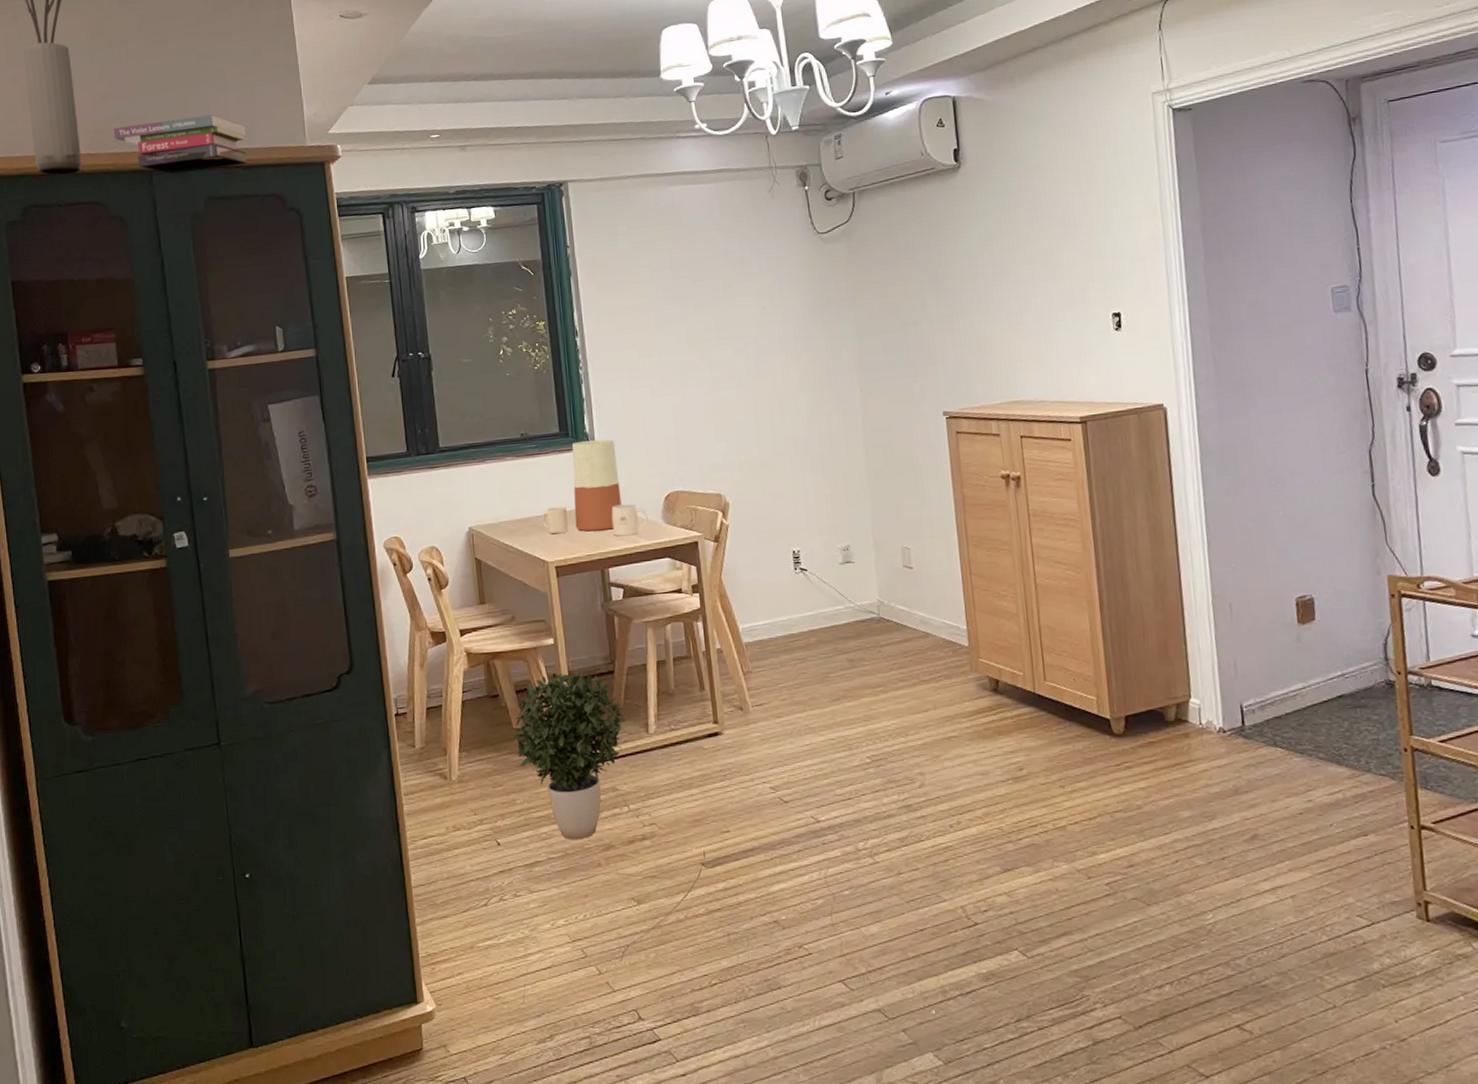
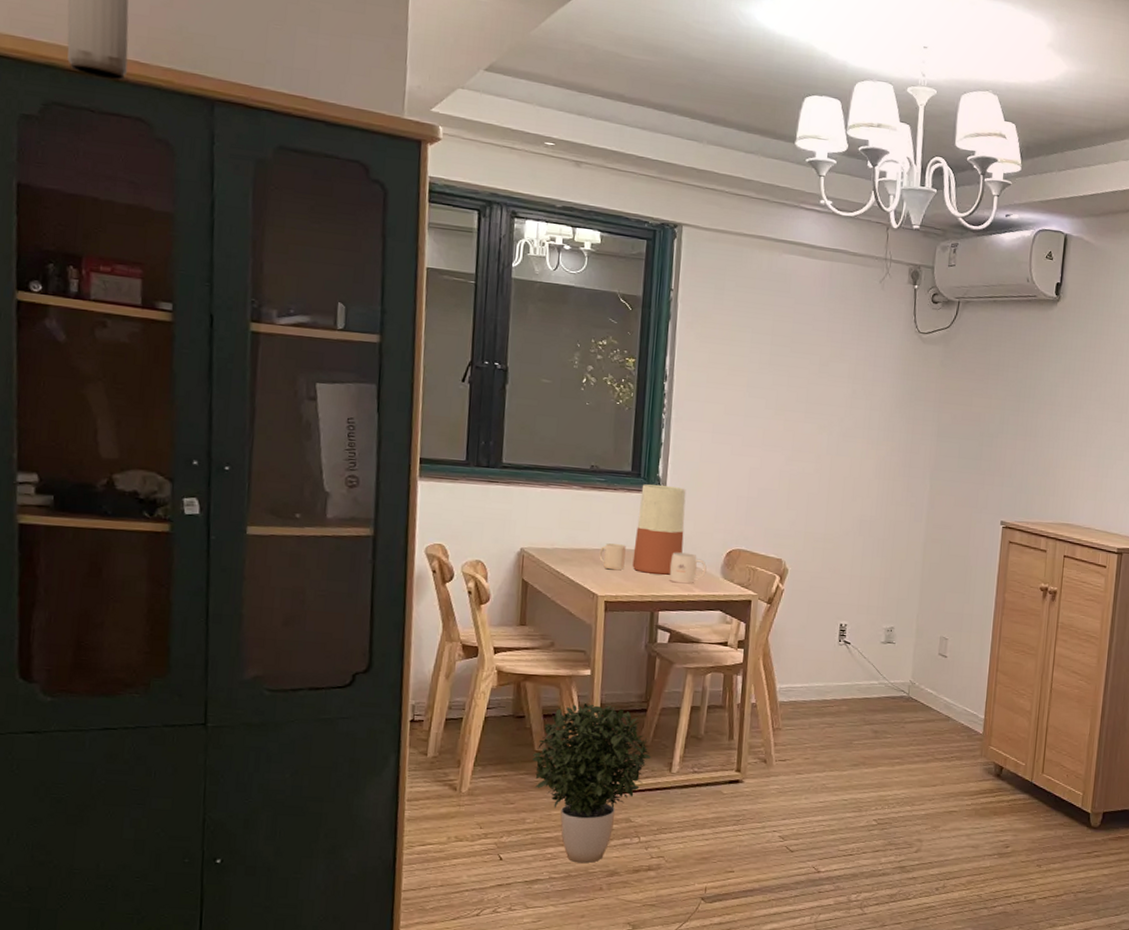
books: present [113,114,247,174] -> none [172,40,335,121]

